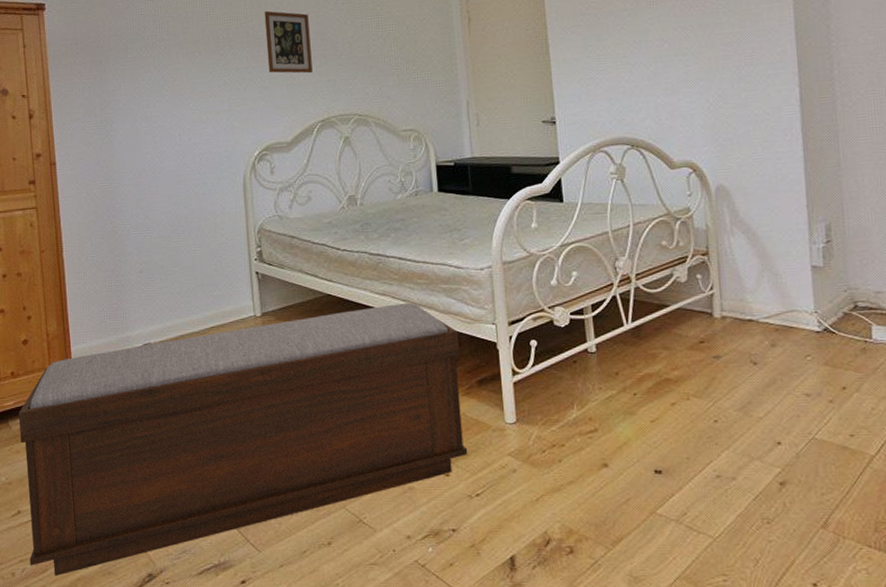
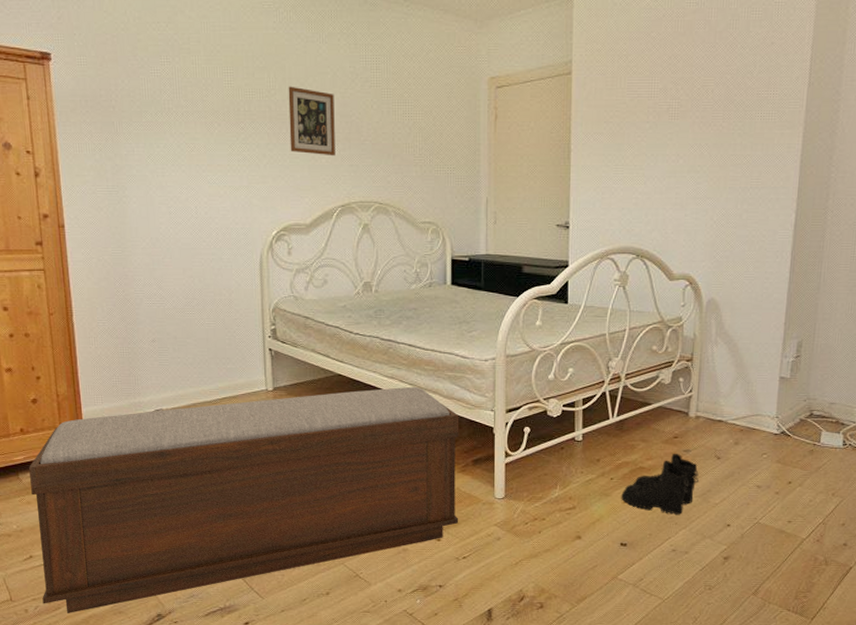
boots: none [648,361,735,433] -> present [621,454,699,515]

